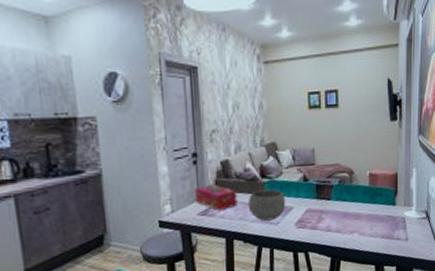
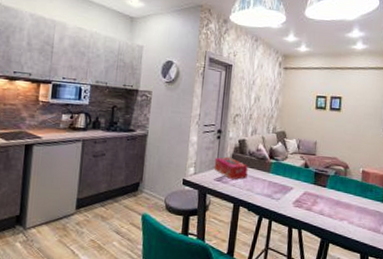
bowl: present [248,189,286,221] -> none [255,168,288,196]

